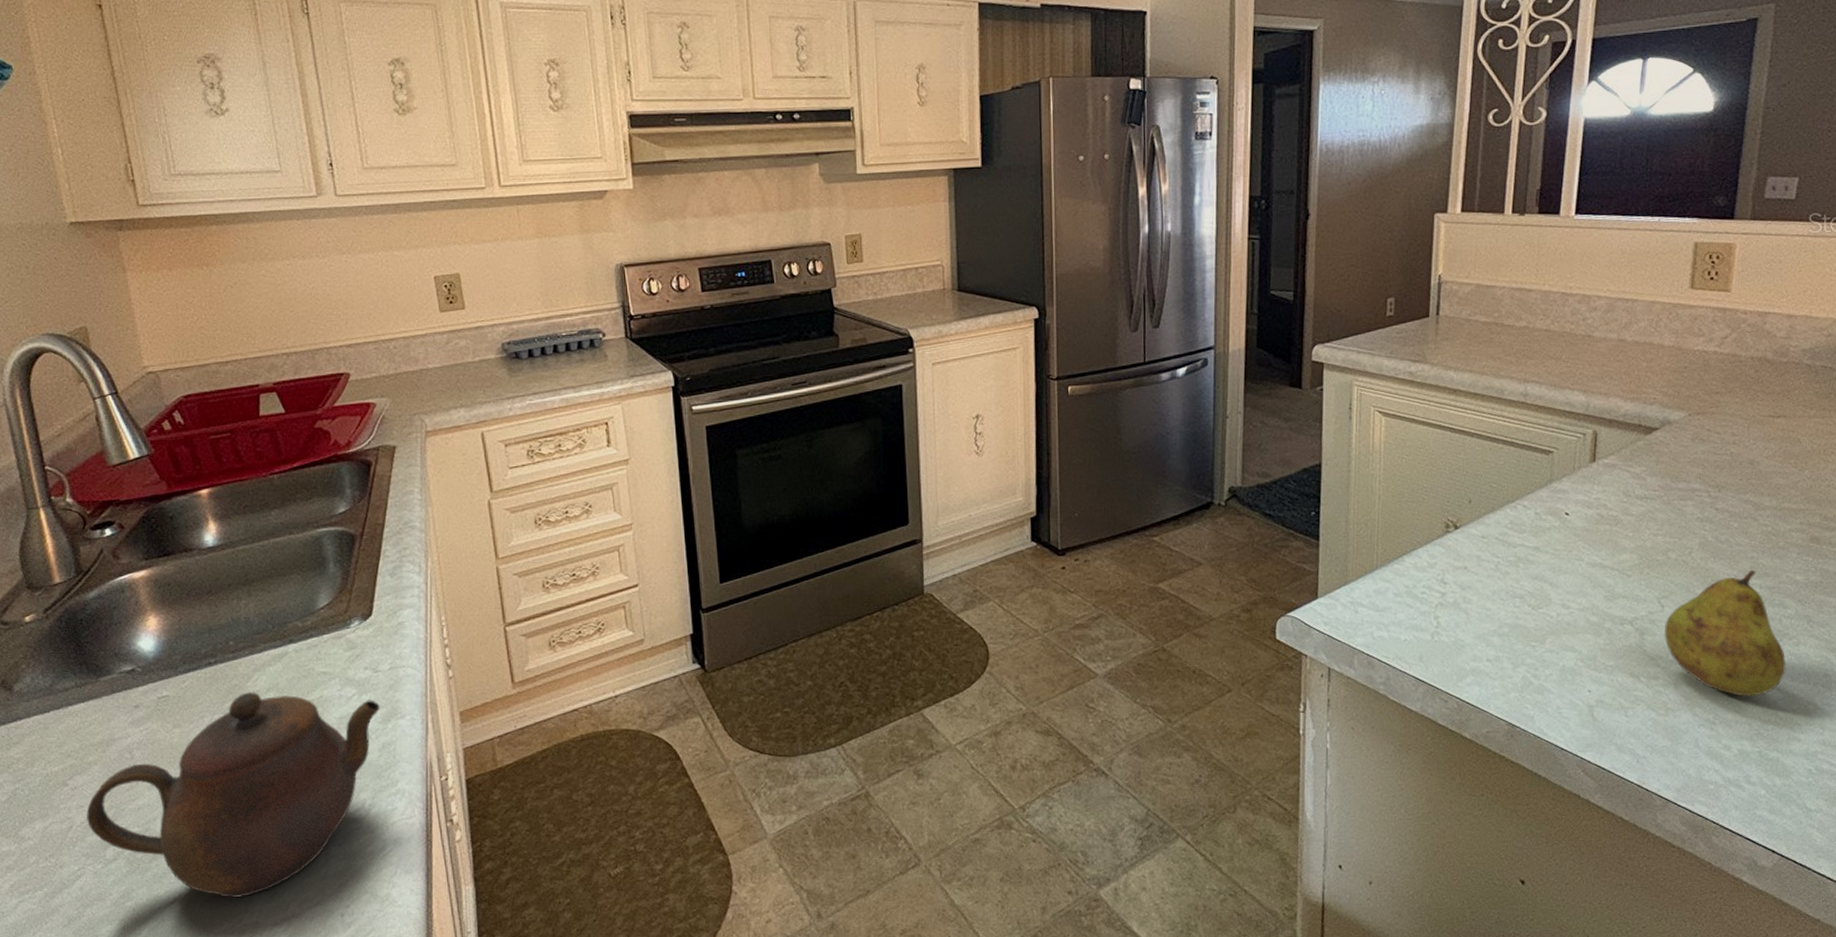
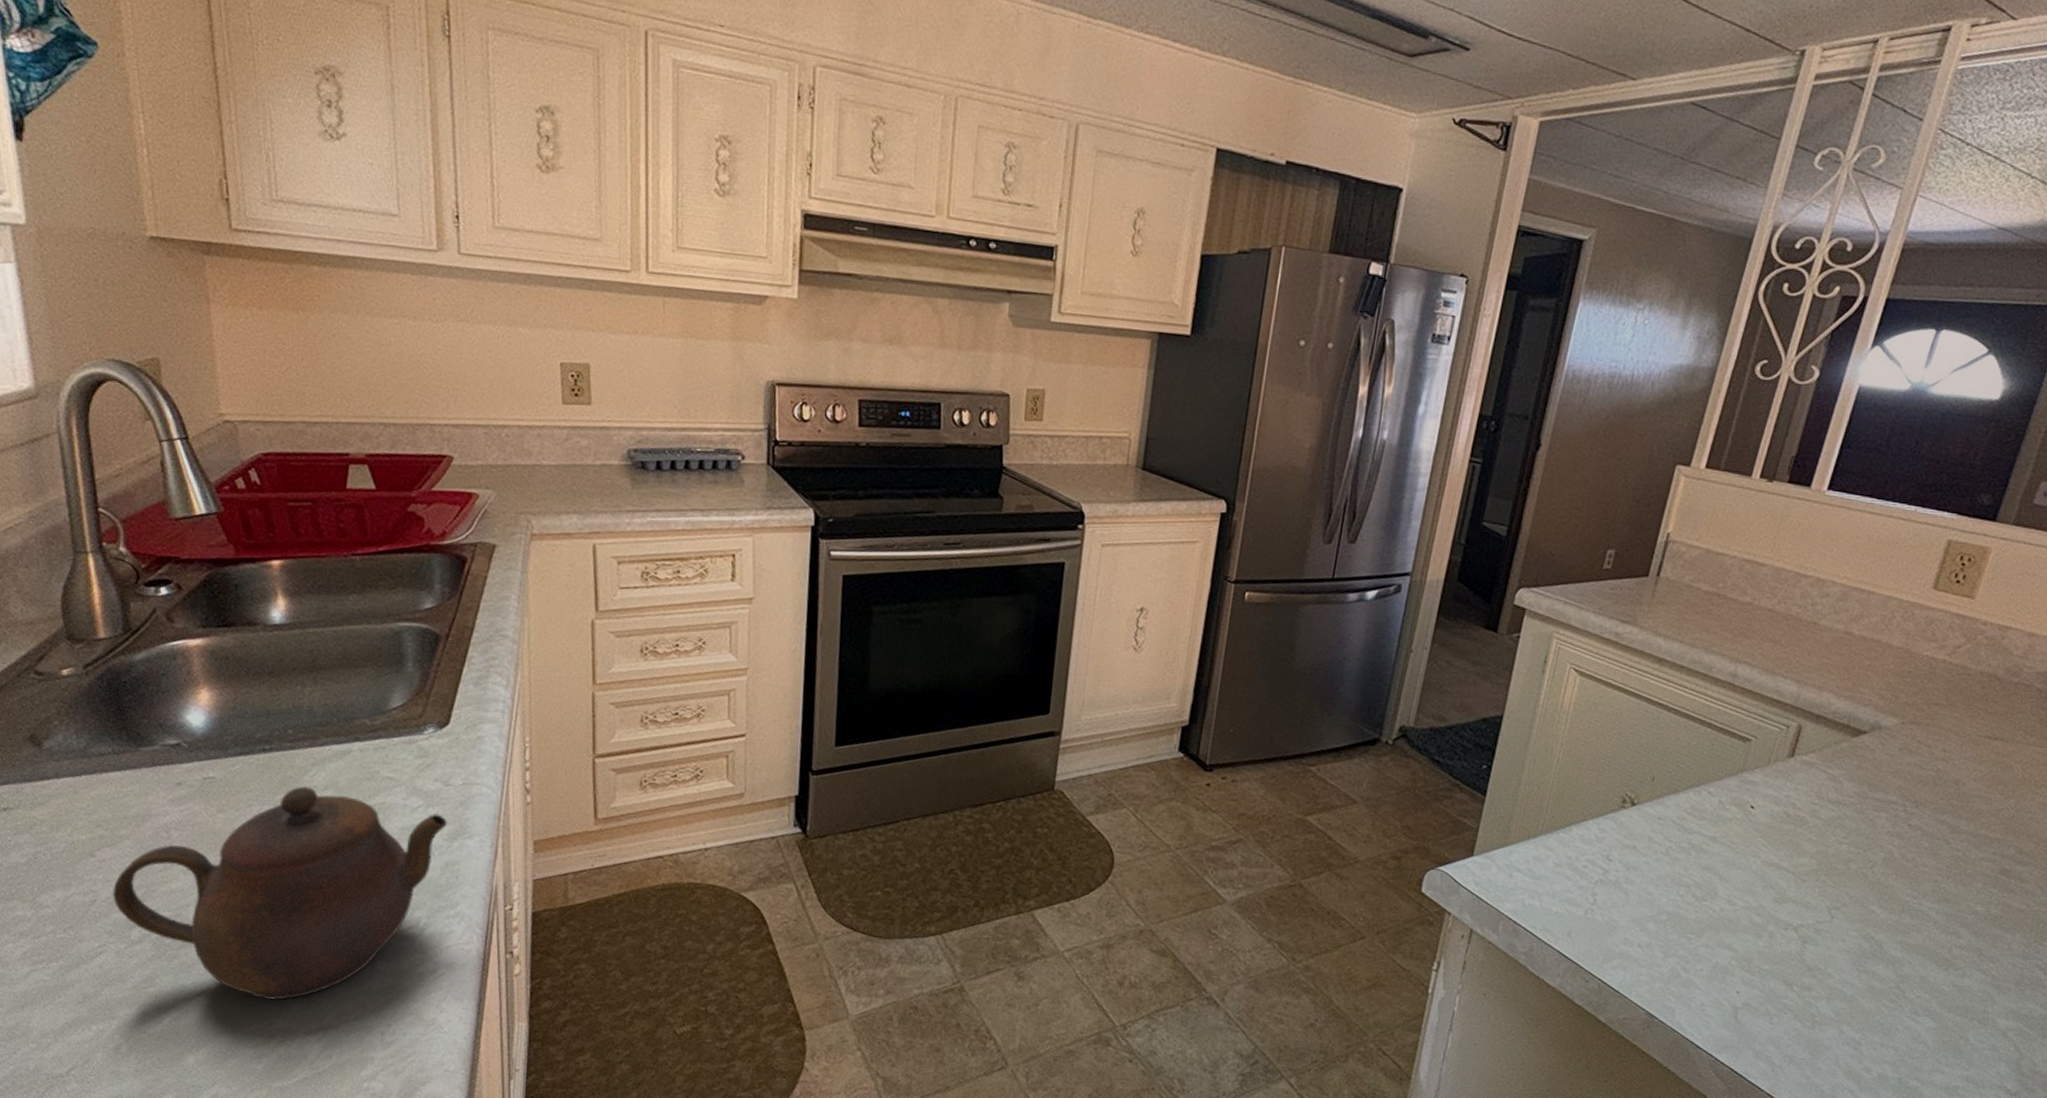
fruit: present [1664,569,1786,697] -> none [1826,893,1948,1022]

